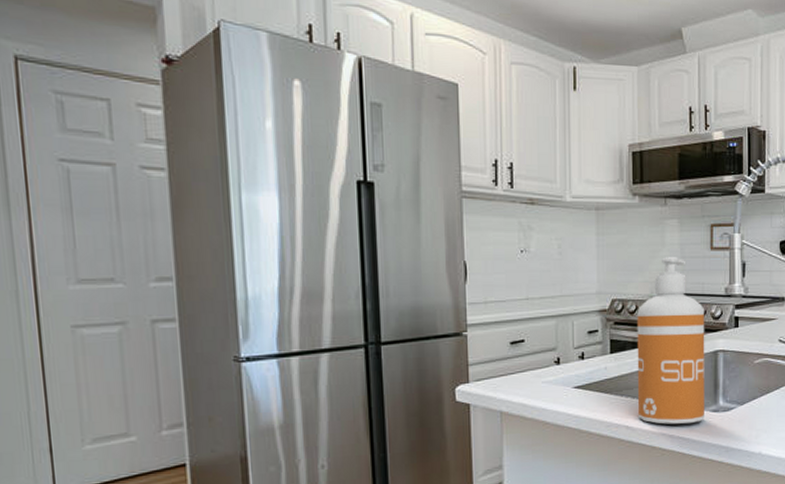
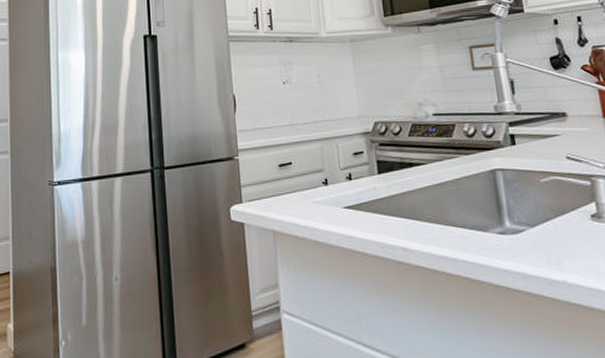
soap dispenser: present [637,257,705,425] -> none [401,79,490,247]

